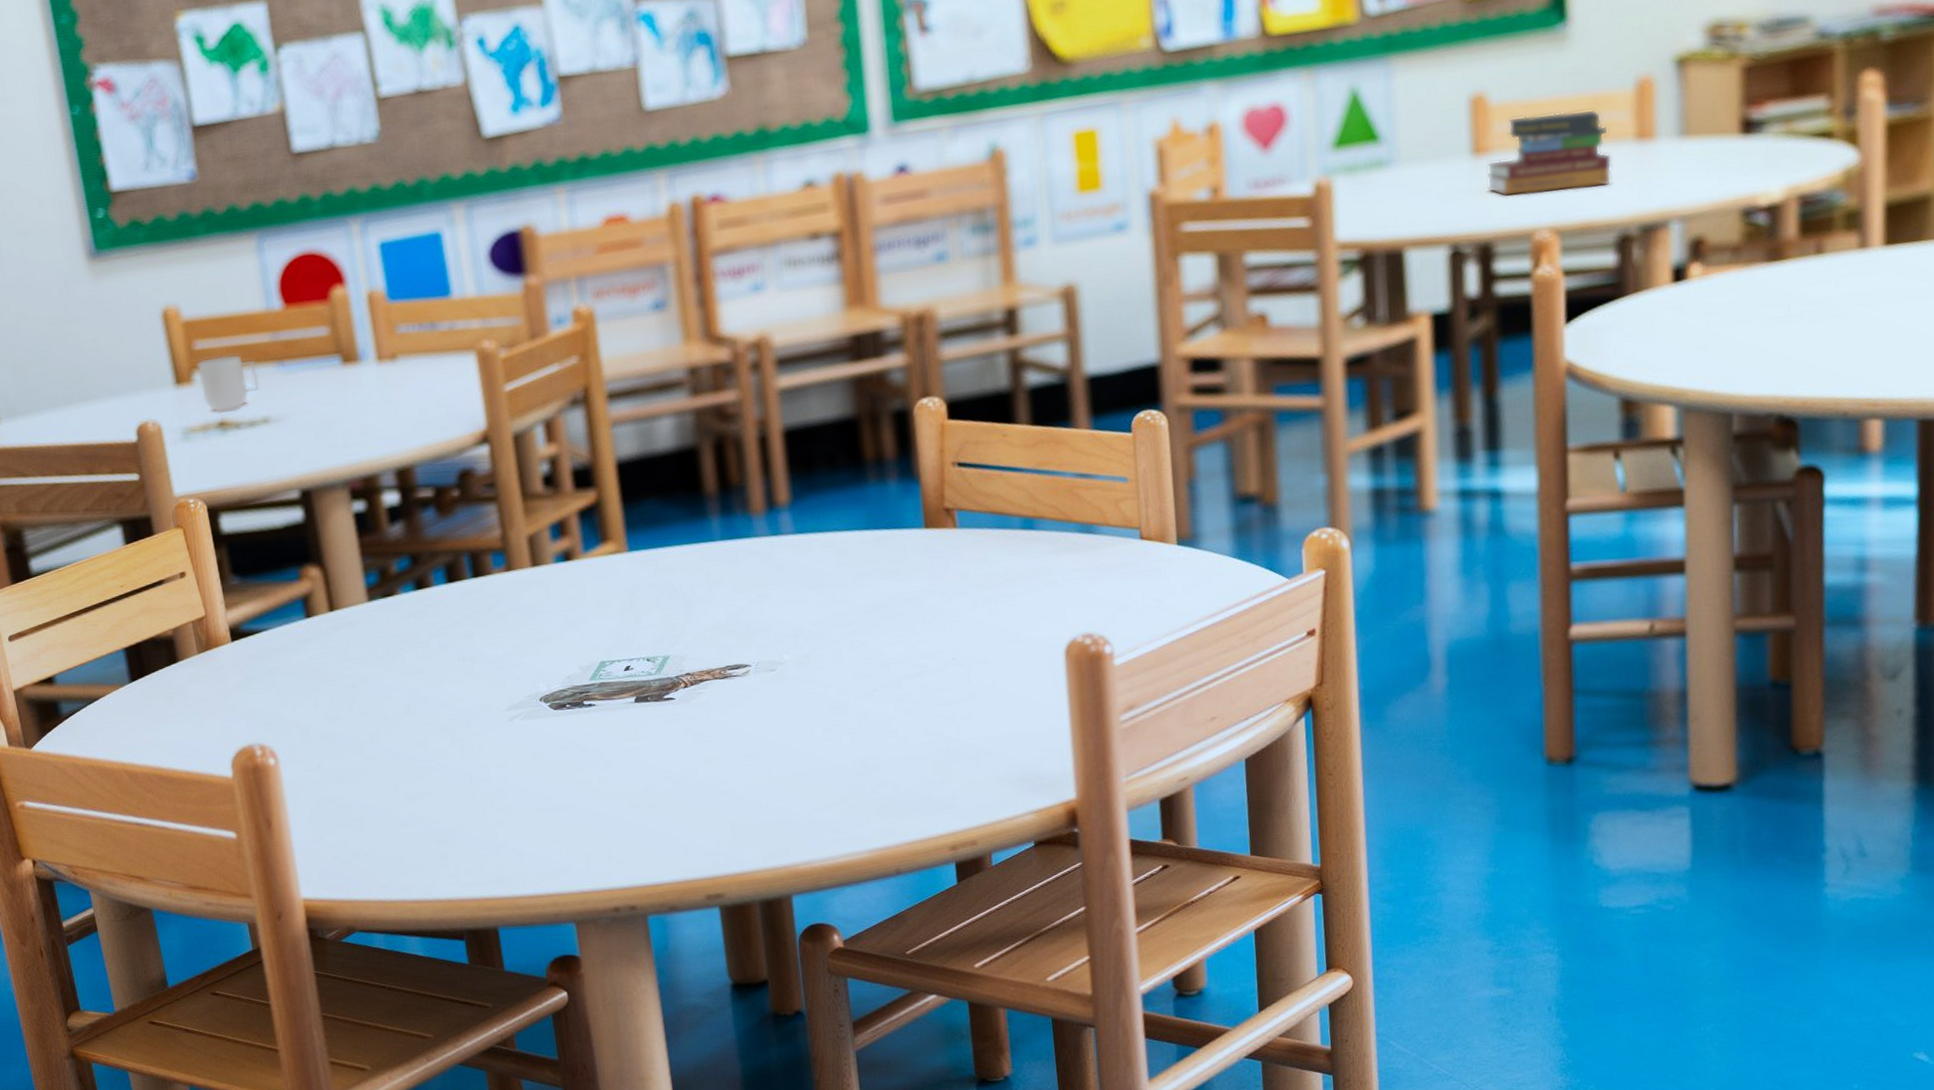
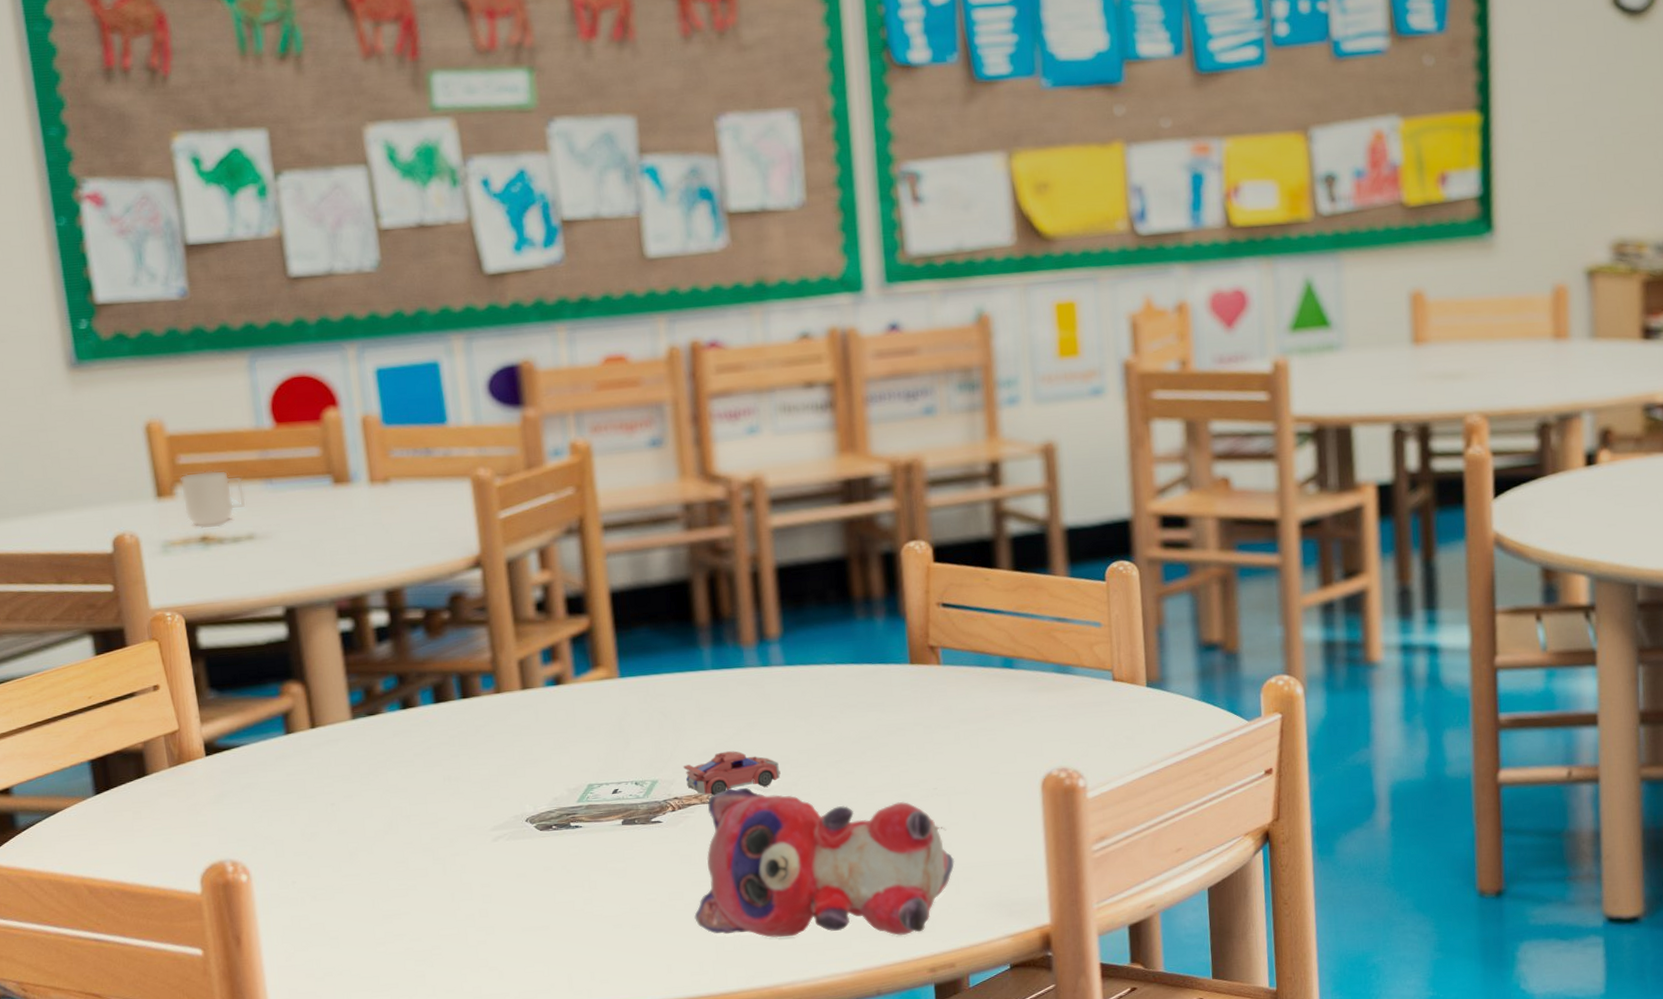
toy car: none [694,624,794,671] -> present [683,751,781,796]
stuffed animal: none [709,661,975,816] -> present [694,787,955,938]
books: present [1487,109,1612,197] -> none [1425,309,1533,383]

